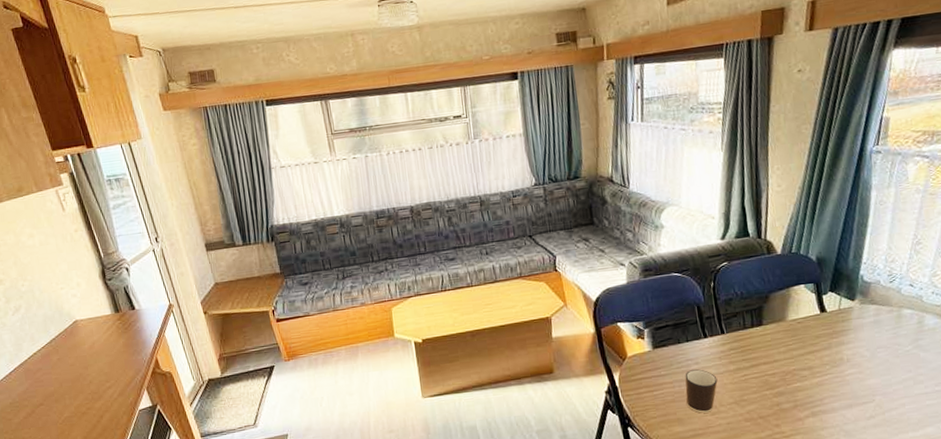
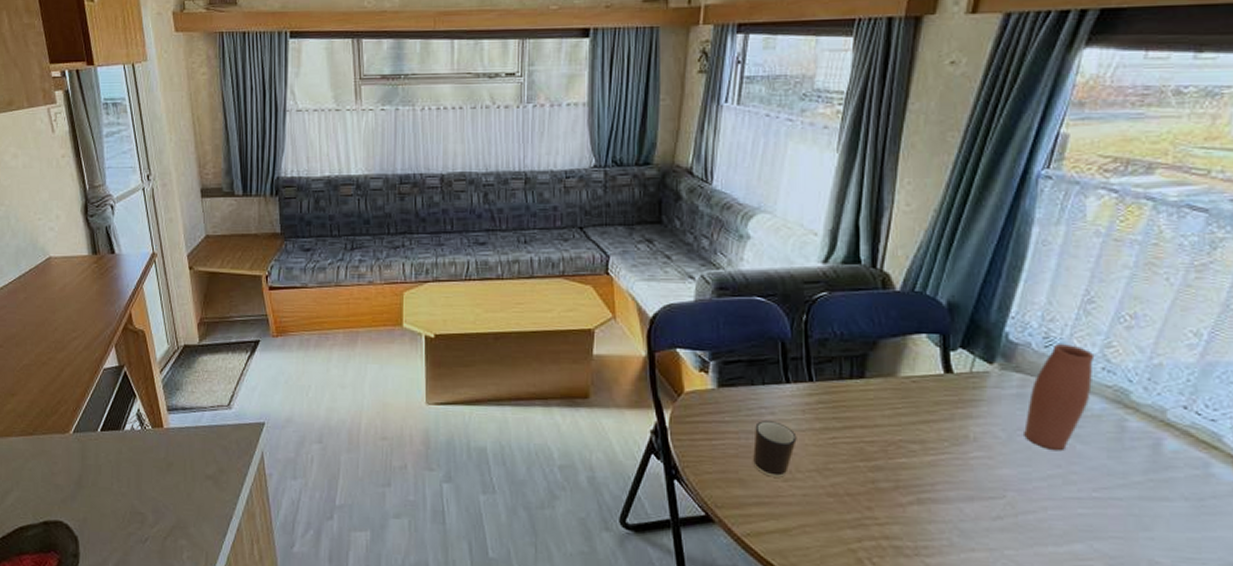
vase: none [882,278,926,360] -> present [1024,344,1095,451]

